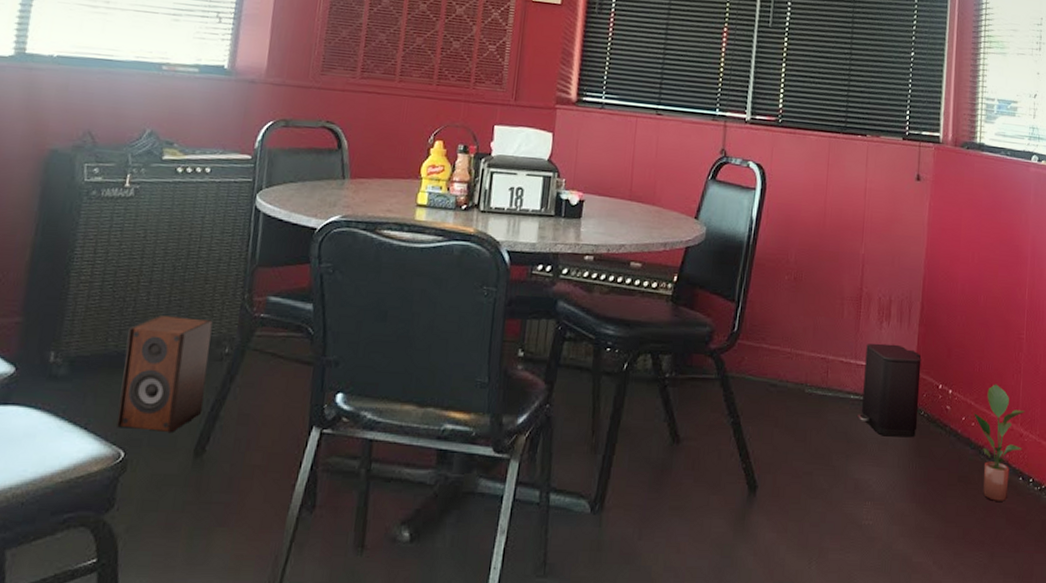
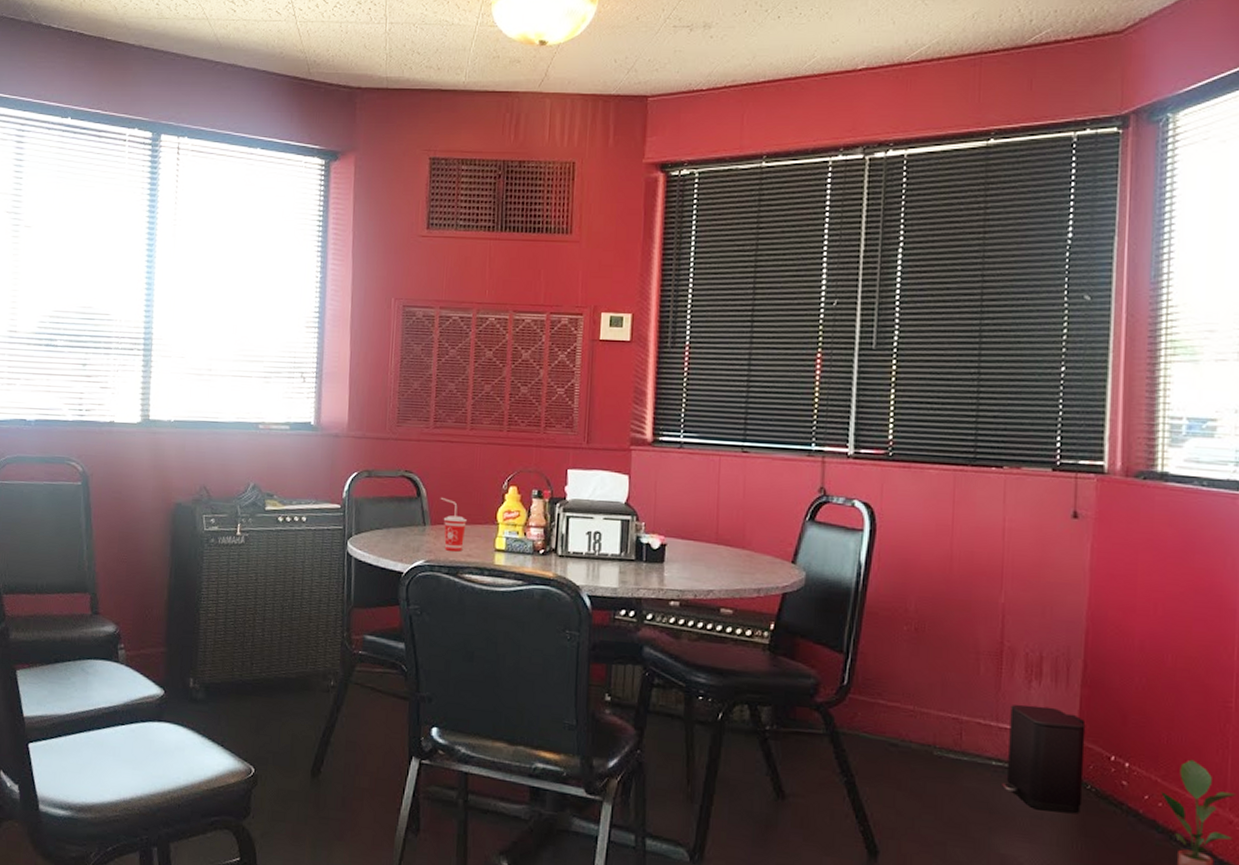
speaker: present [117,315,213,434] -> none [246,650,318,755]
beverage cup: none [362,149,389,207] -> present [440,497,467,552]

